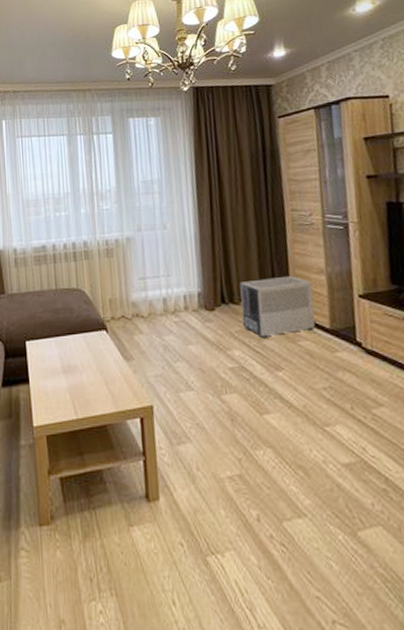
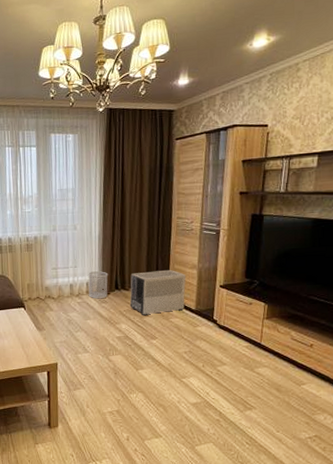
wastebasket: none [185,280,212,317] -> present [88,271,109,299]

